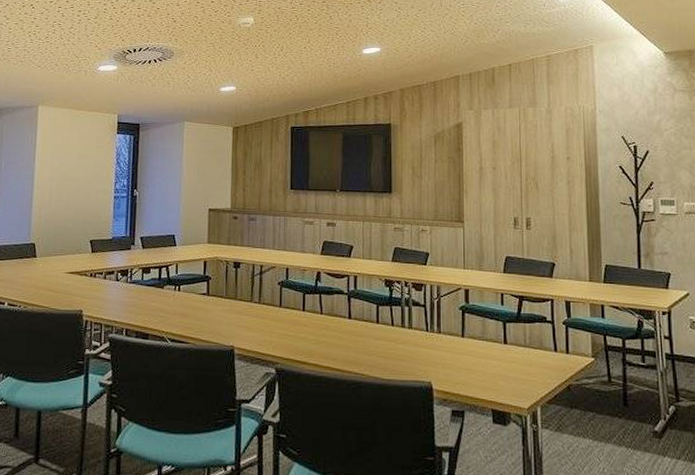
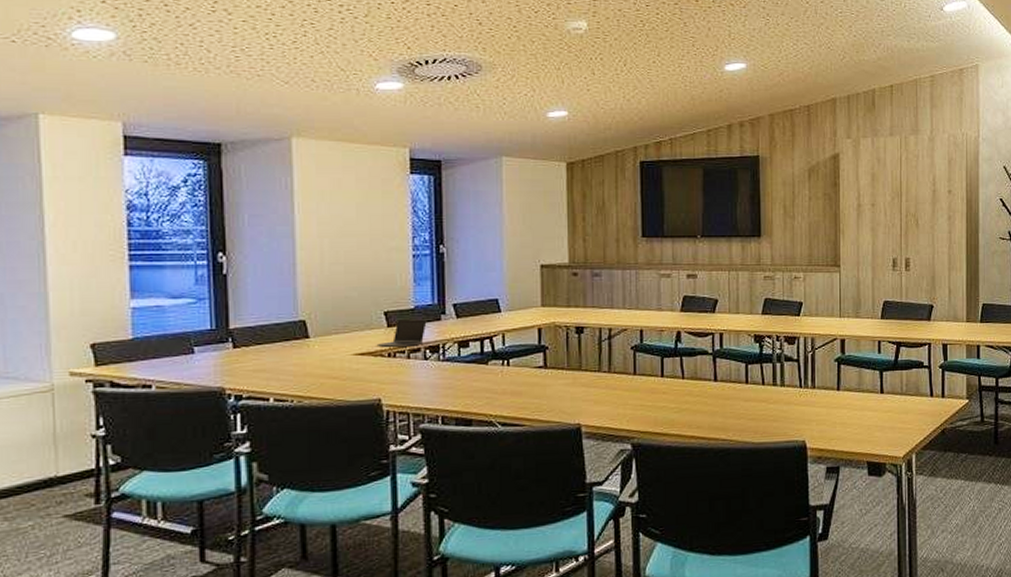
laptop computer: none [82,246,121,270] -> present [376,318,427,348]

